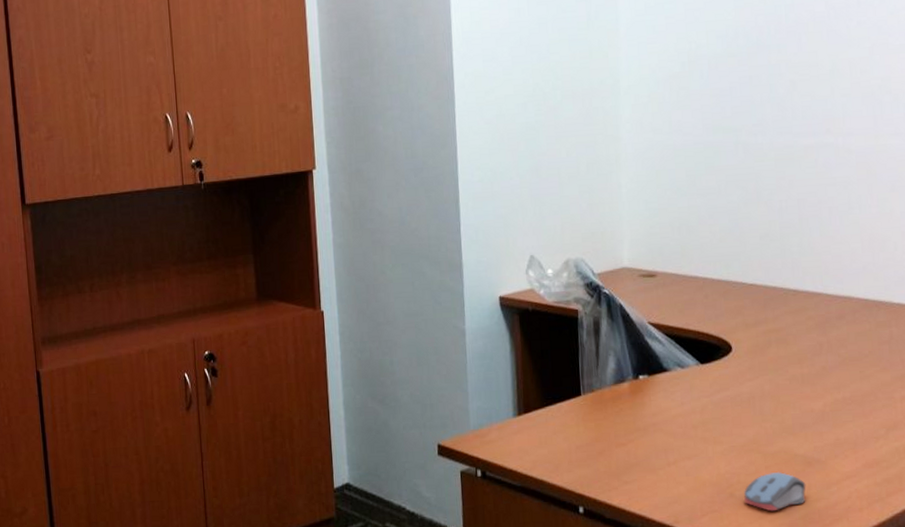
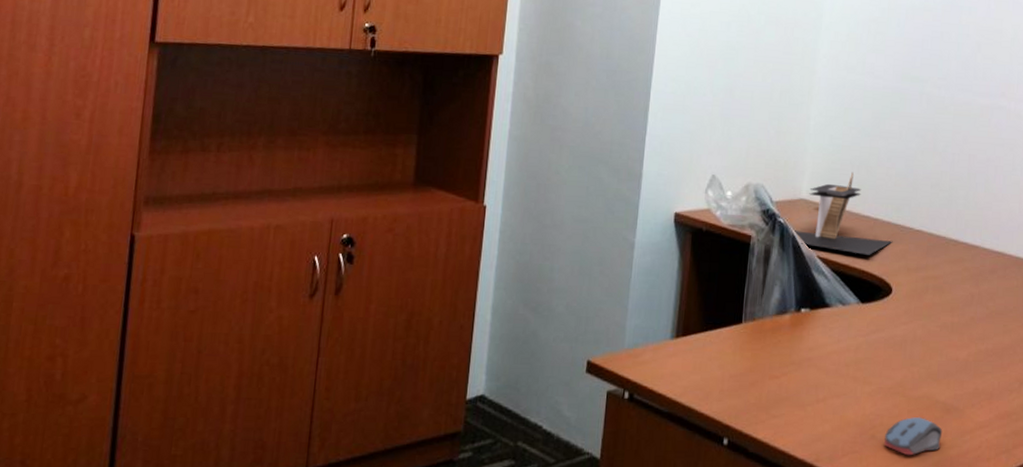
architectural model: none [621,234,726,316] -> present [794,172,893,255]

